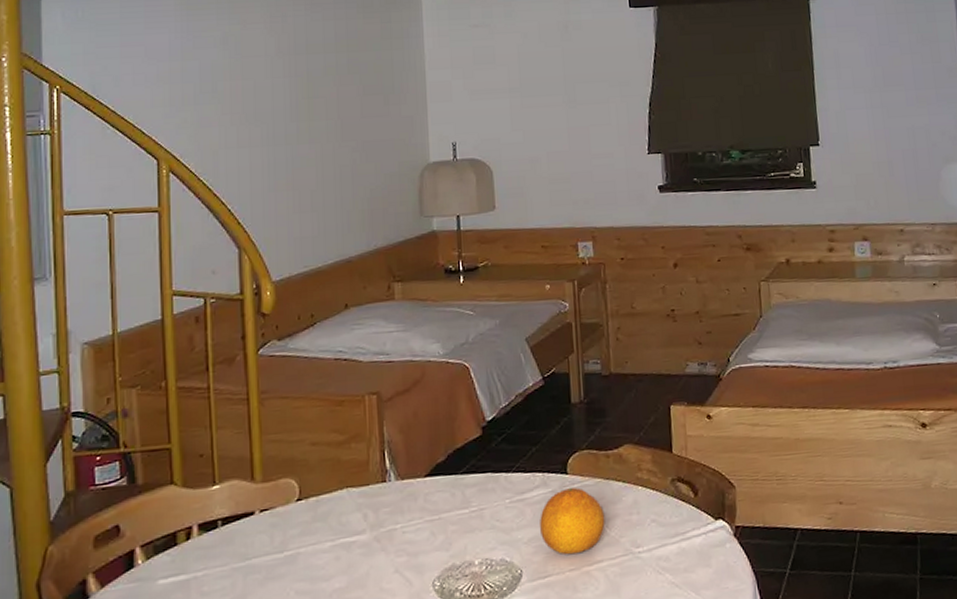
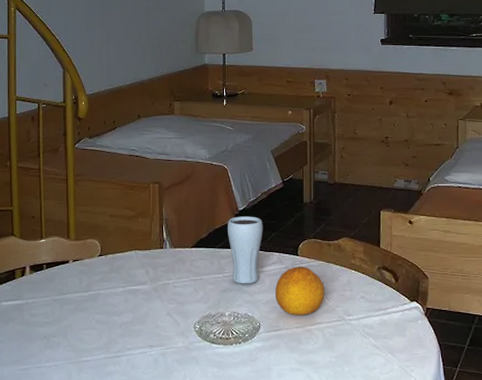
drinking glass: none [472,427,520,520] -> present [228,216,263,284]

